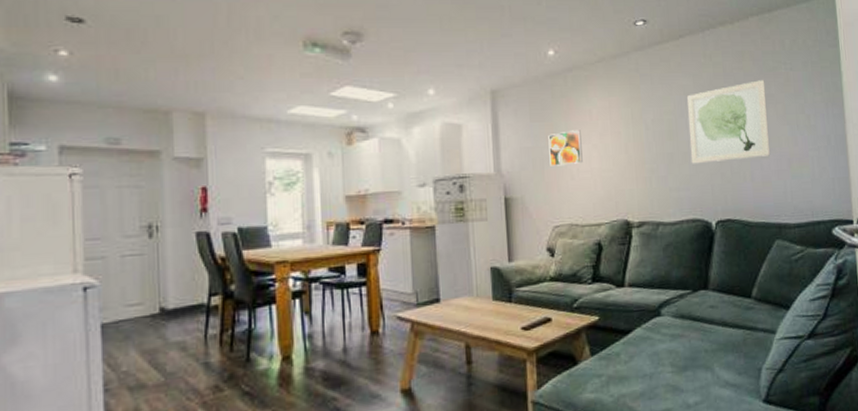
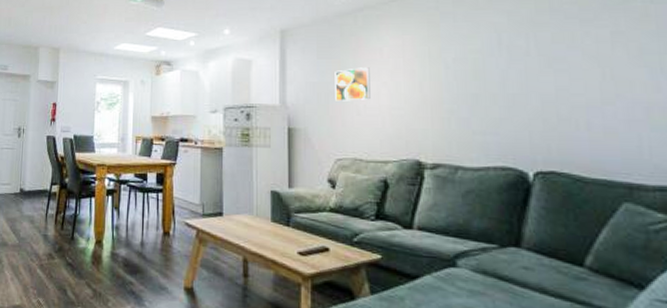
wall art: present [687,80,770,164] -> none [499,15,617,107]

